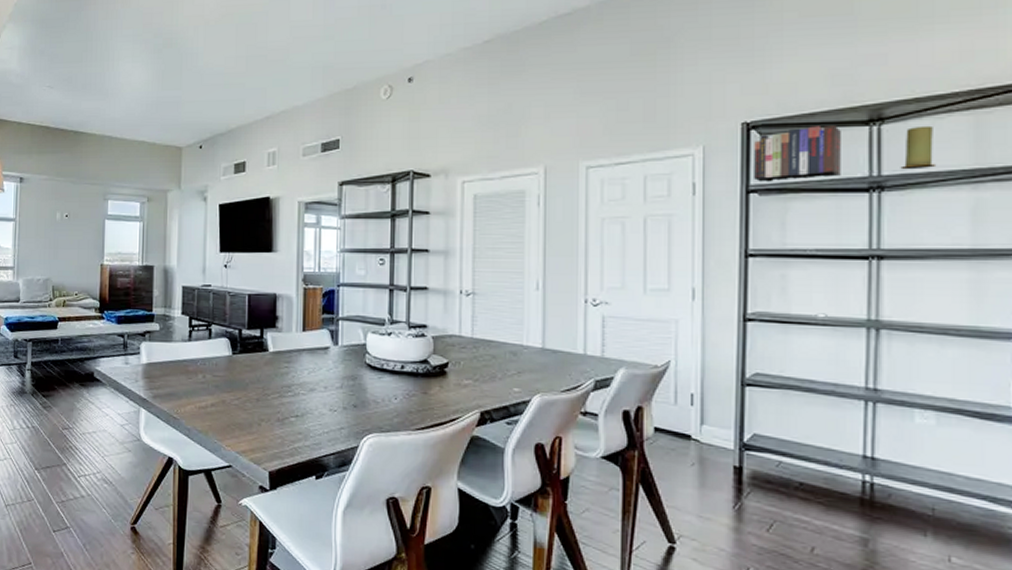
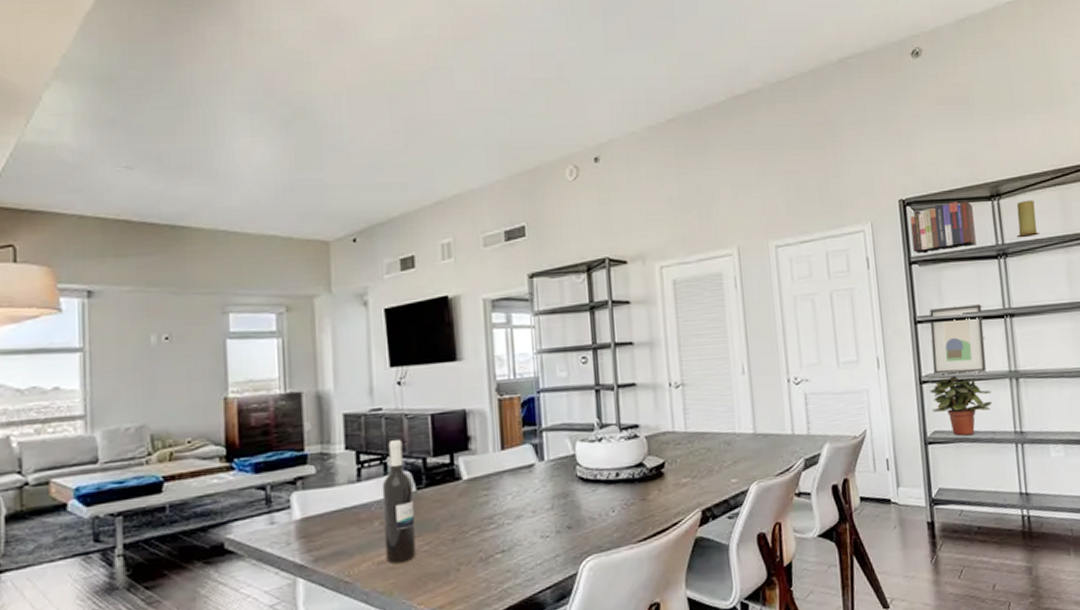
wine bottle: none [205,311,230,411] -> present [382,439,416,565]
potted plant: none [755,317,839,384] -> present [930,376,993,436]
picture frame: none [763,241,839,317] -> present [929,304,986,374]

